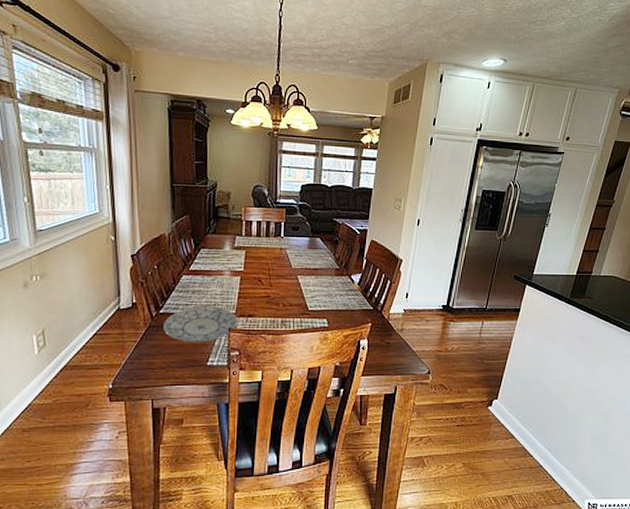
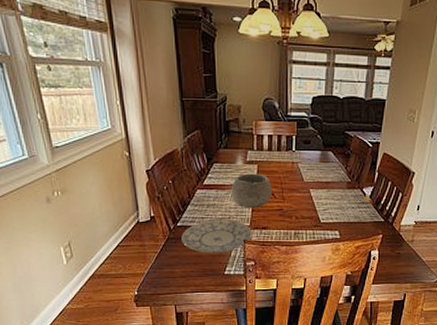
bowl: none [217,259,259,296] -> present [231,173,272,209]

